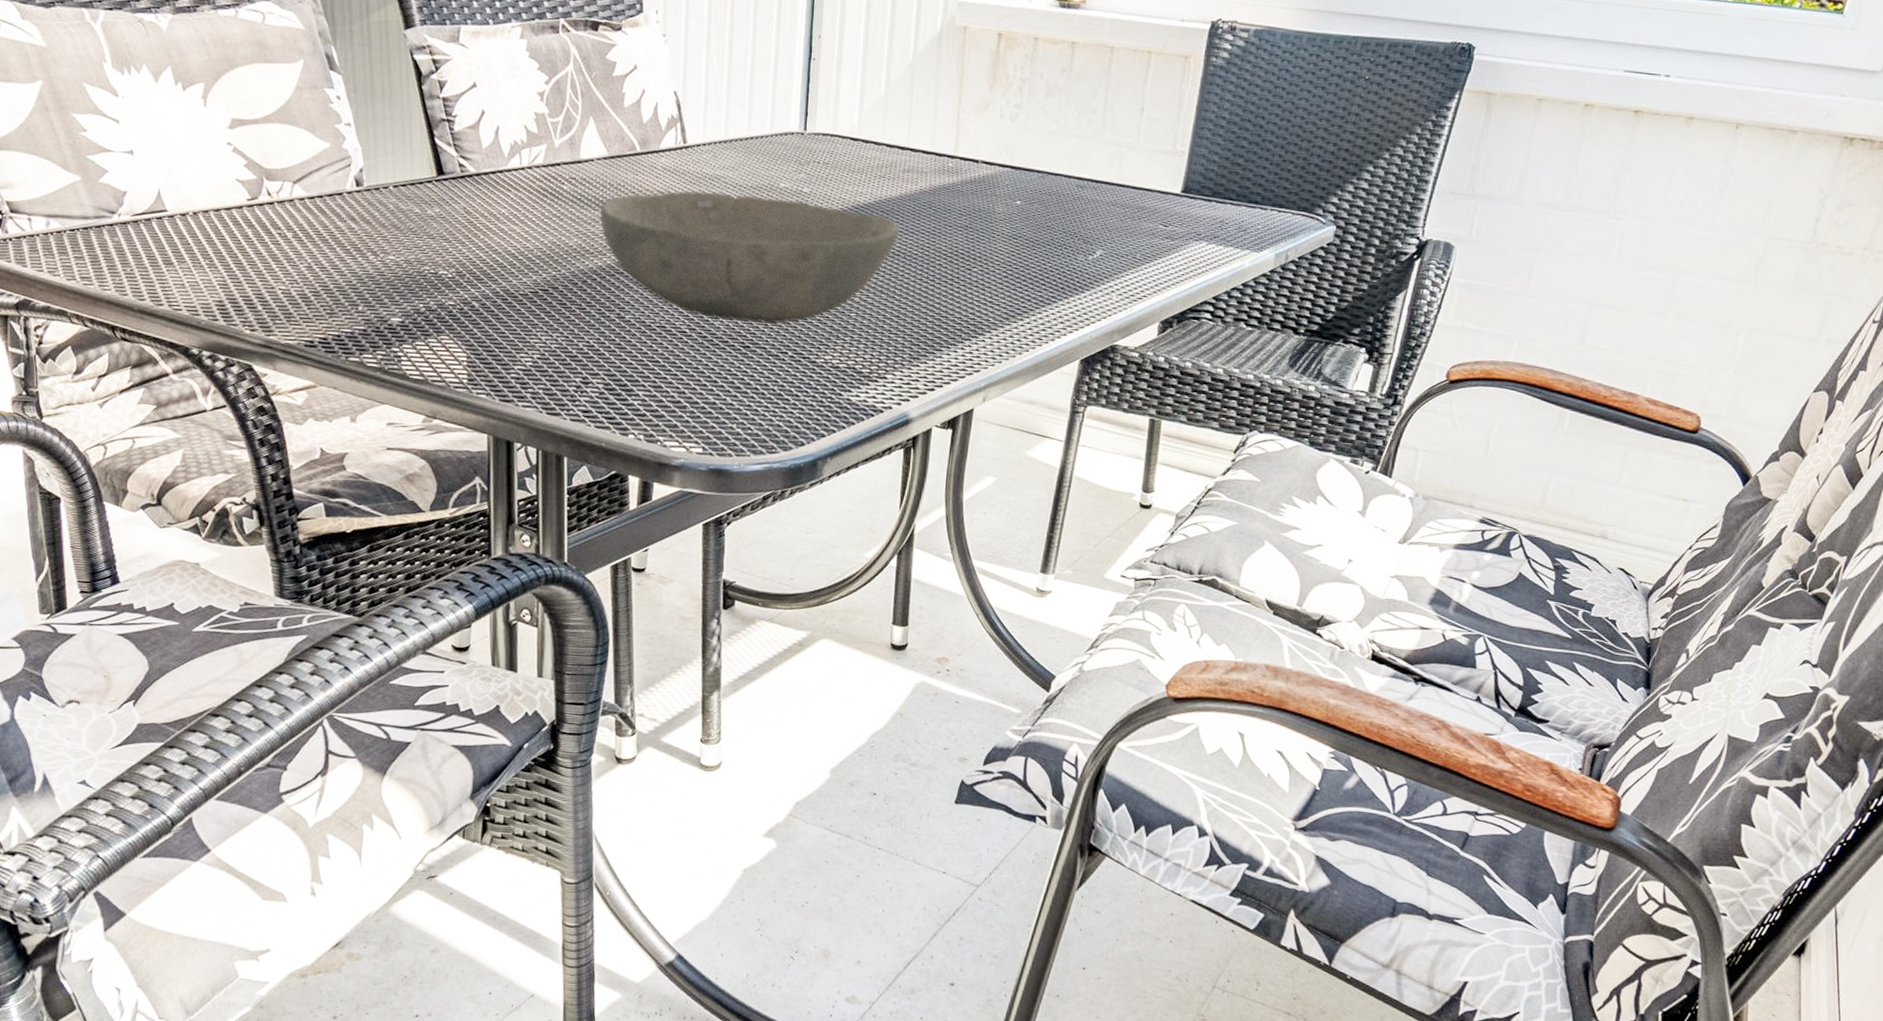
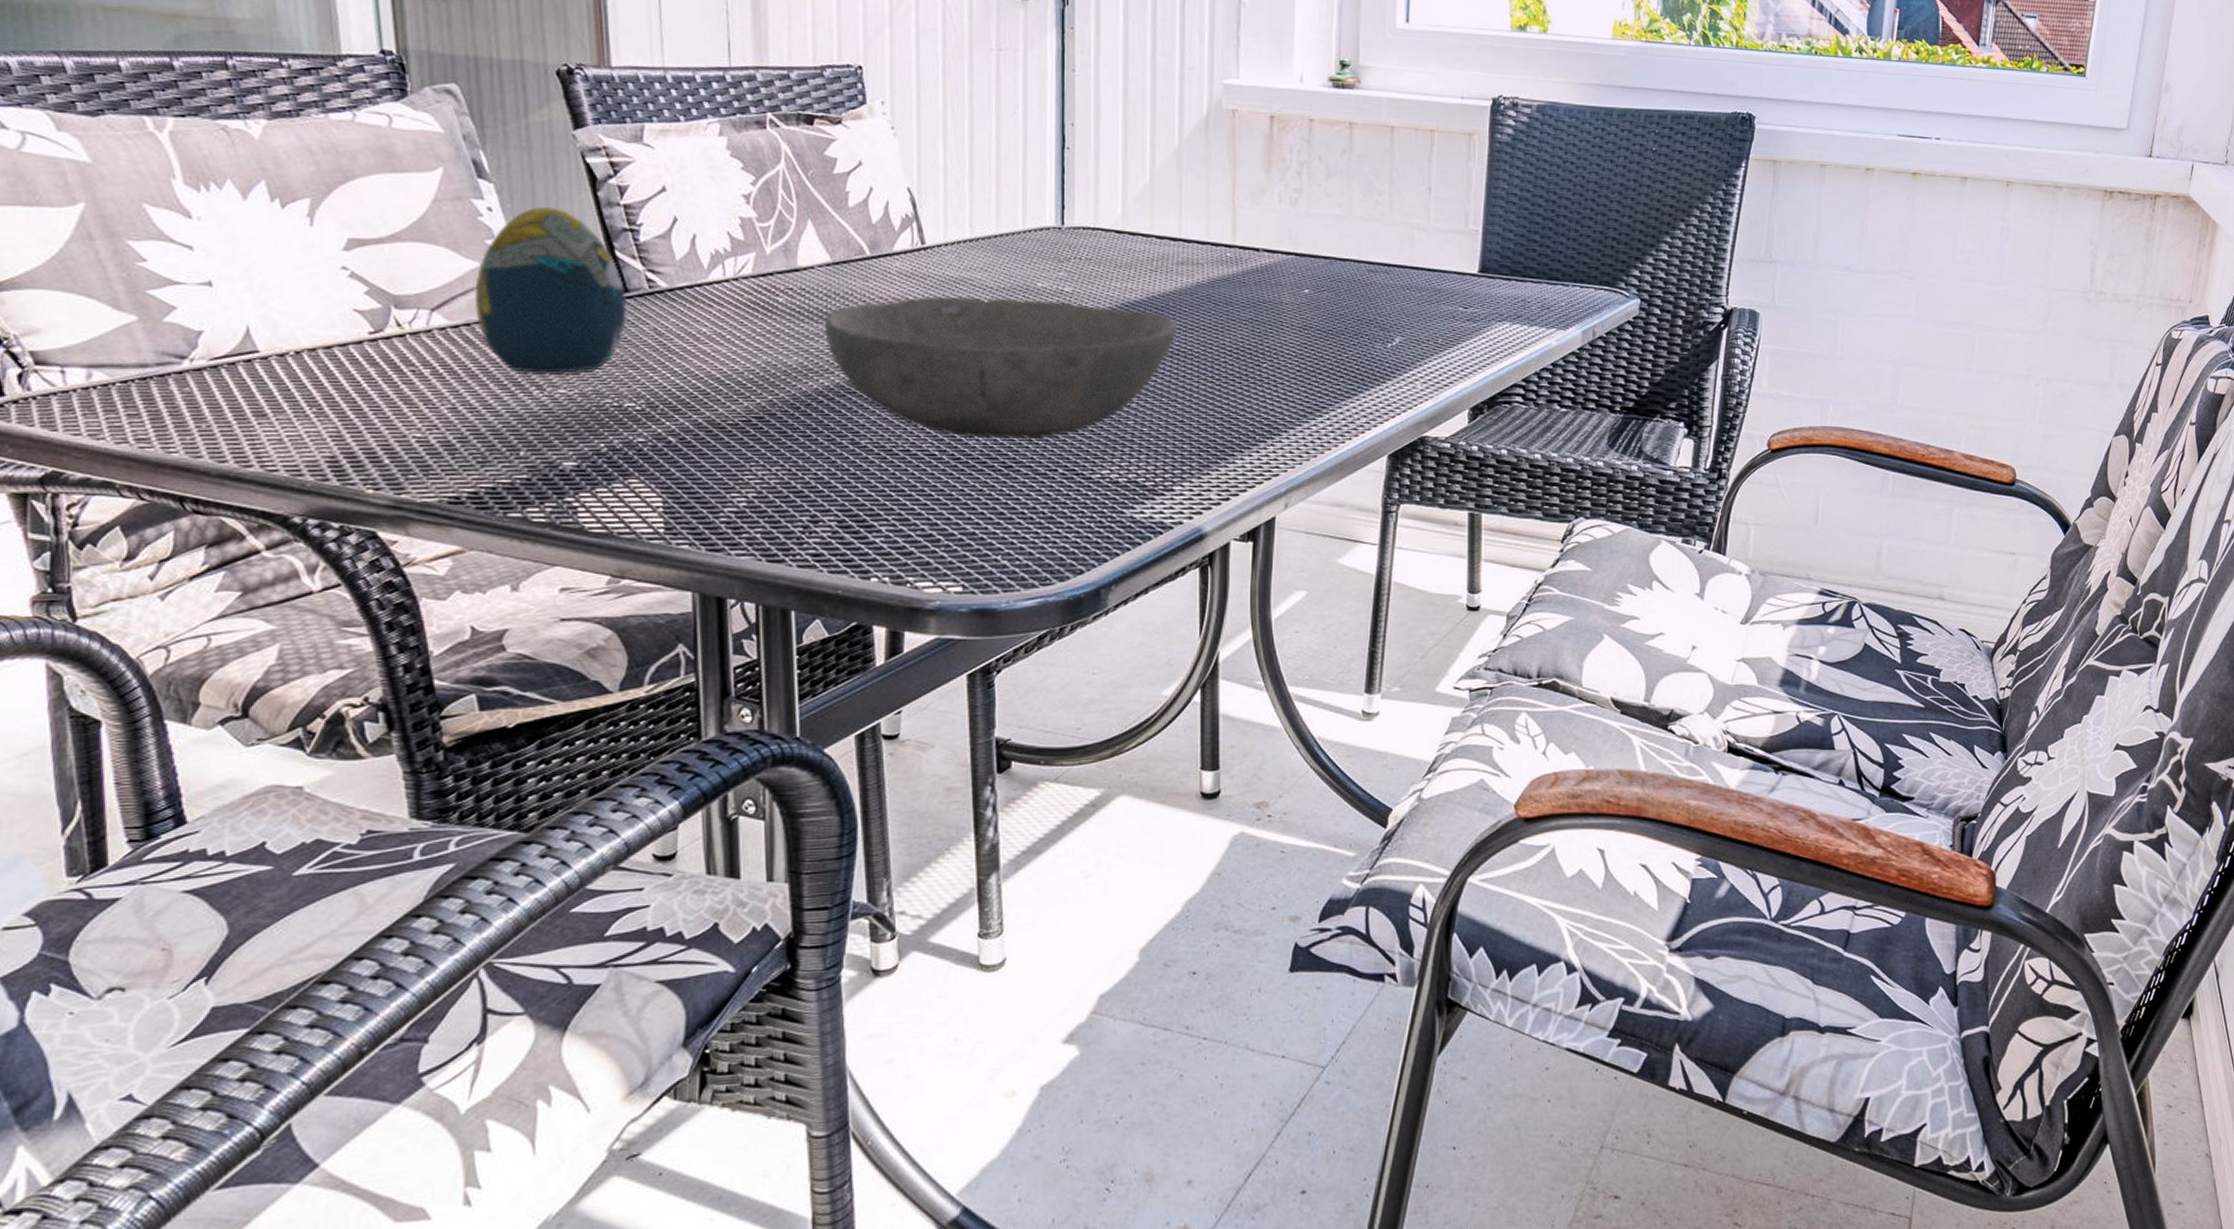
decorative egg: none [326,96,443,243] -> present [474,206,627,375]

